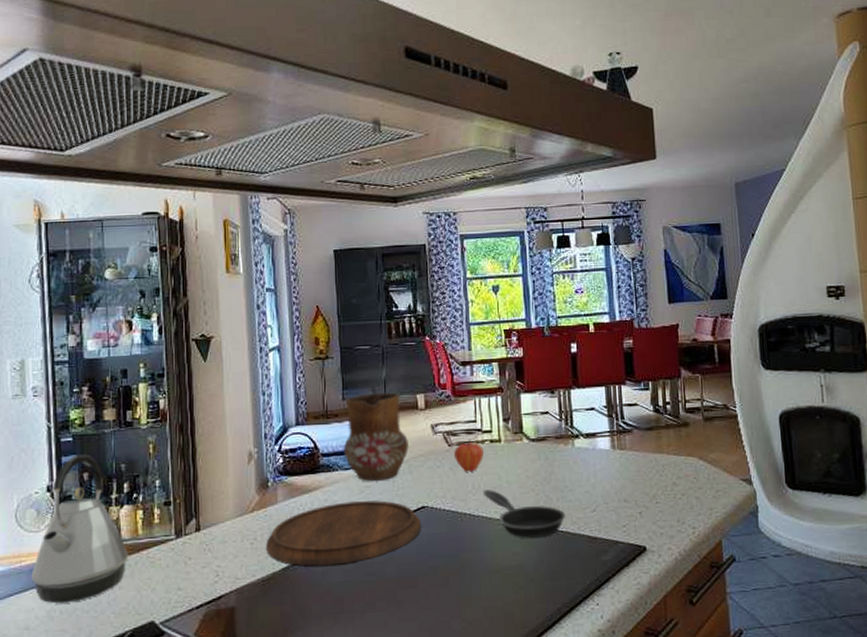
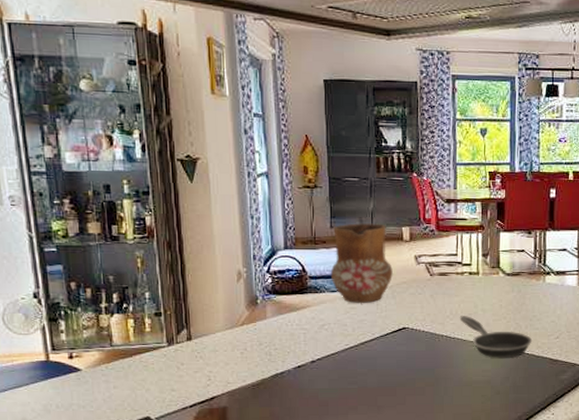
kettle: present [31,454,129,604] -> none [24,265,122,399]
cutting board: present [266,500,421,566] -> none [256,321,401,375]
fruit: present [453,439,485,472] -> none [434,270,463,300]

